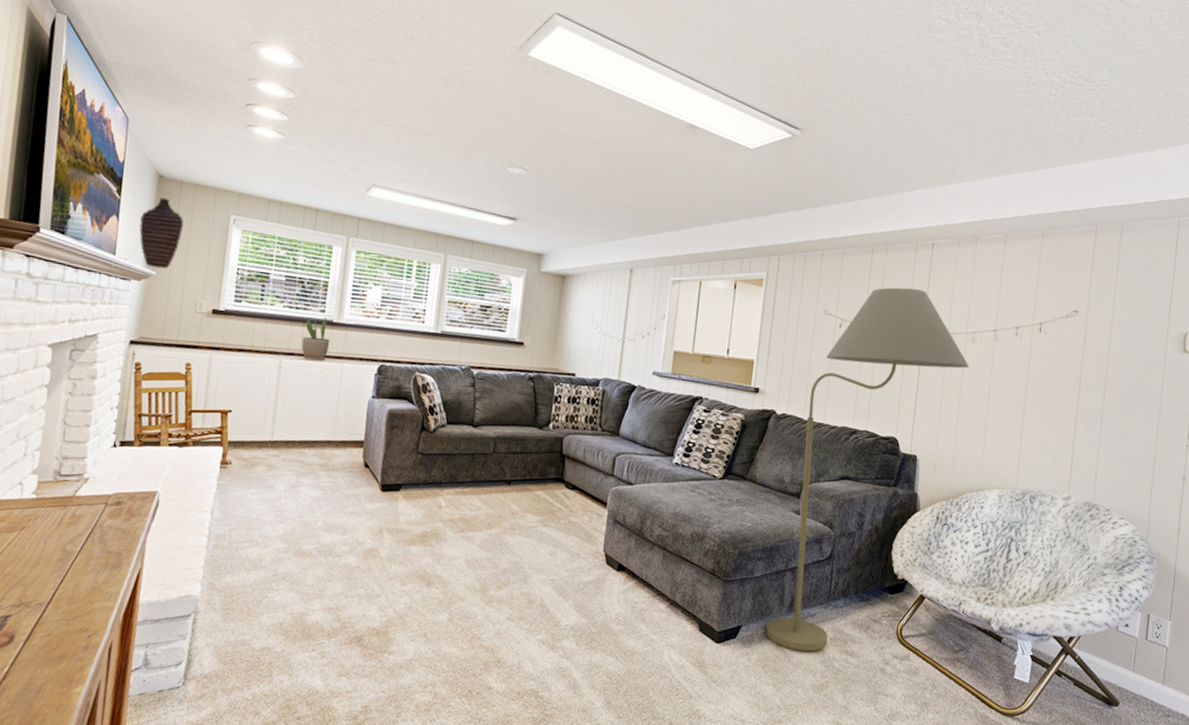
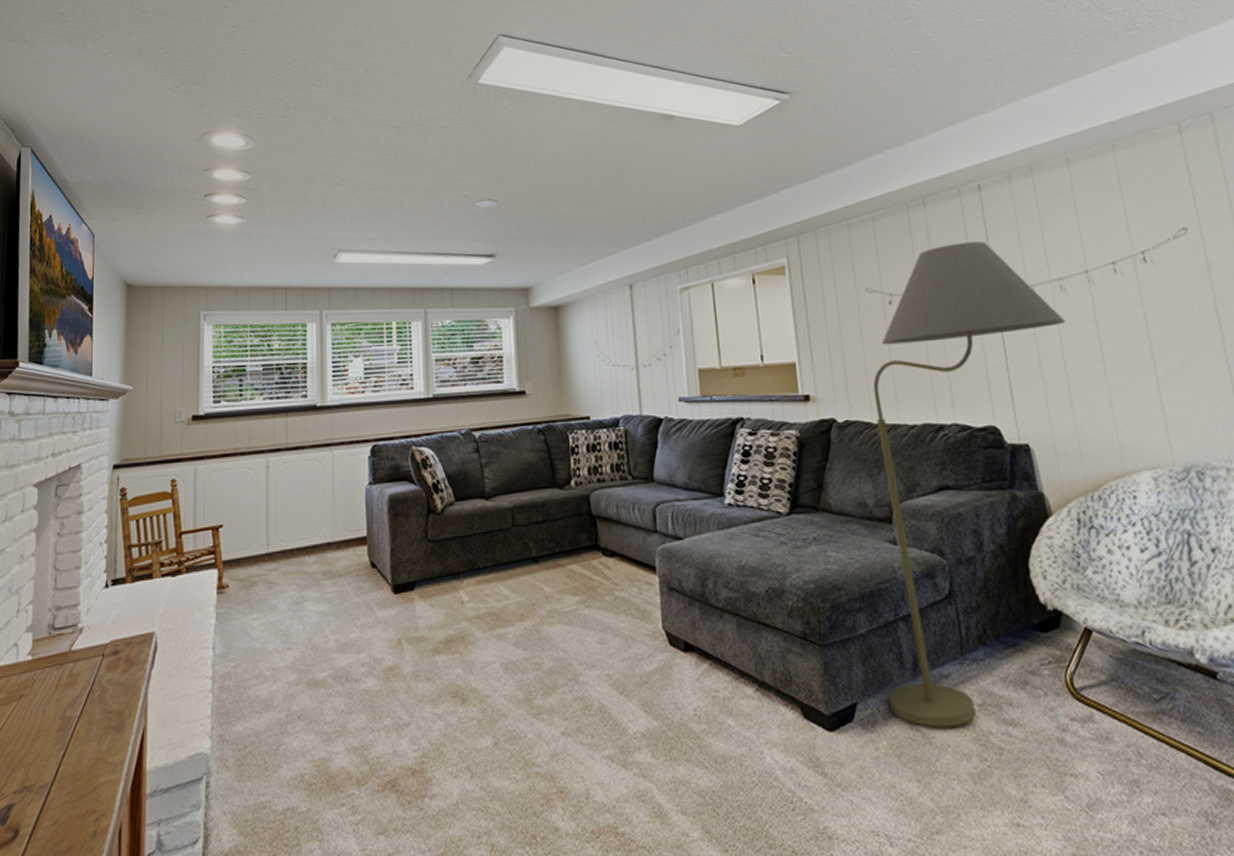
decorative vase: present [139,197,184,269] -> none [113,307,155,383]
potted plant: present [301,317,330,362] -> none [287,402,317,454]

